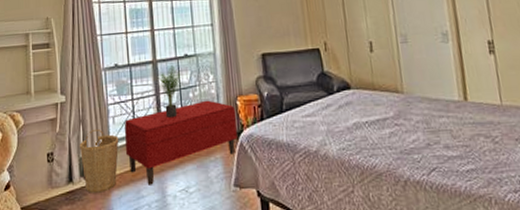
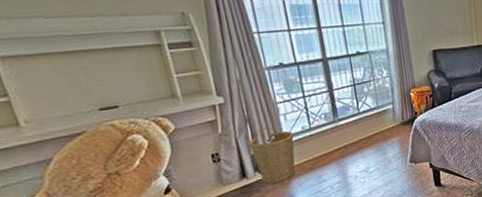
bench: present [124,100,238,185] -> none [297,93,412,171]
potted plant: present [157,65,183,119] -> none [329,62,357,112]

